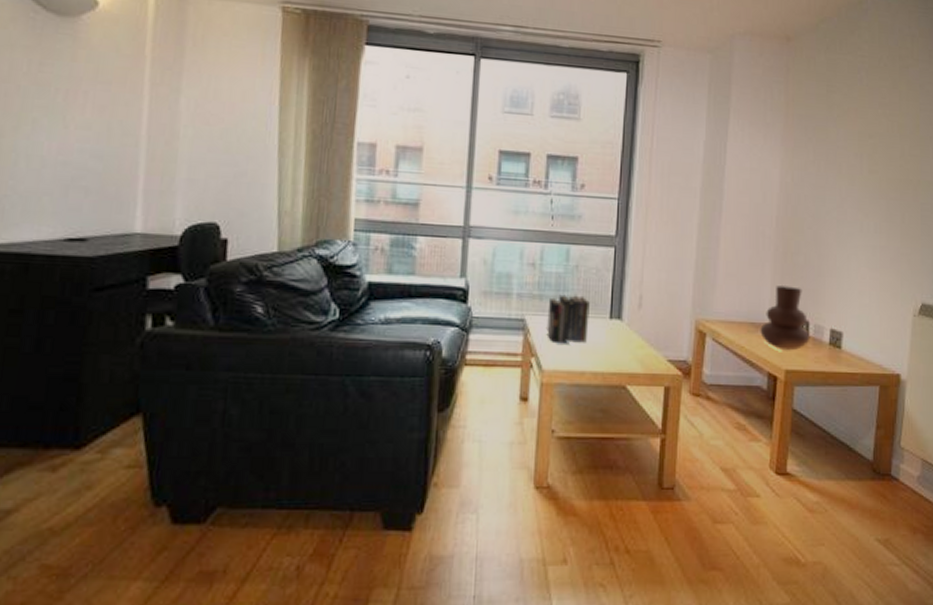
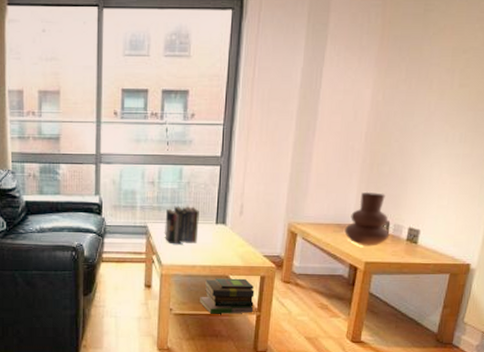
books: none [590,389,658,437] -> present [200,278,255,314]

